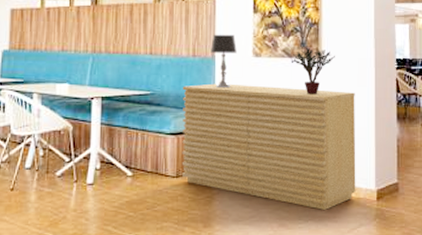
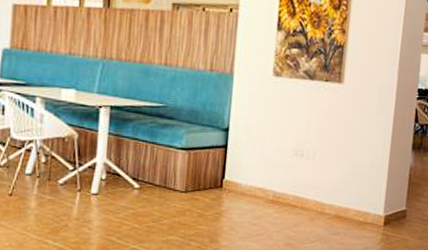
sideboard: present [181,83,356,210] -> none [190,100,374,232]
table lamp: present [211,34,237,89] -> none [229,49,257,107]
potted plant: present [291,47,335,94] -> none [311,70,357,119]

